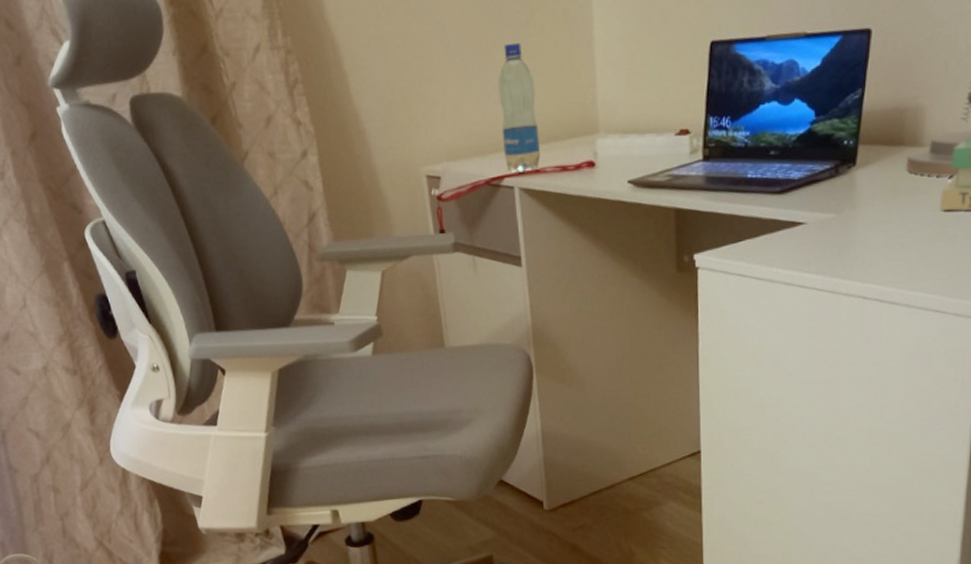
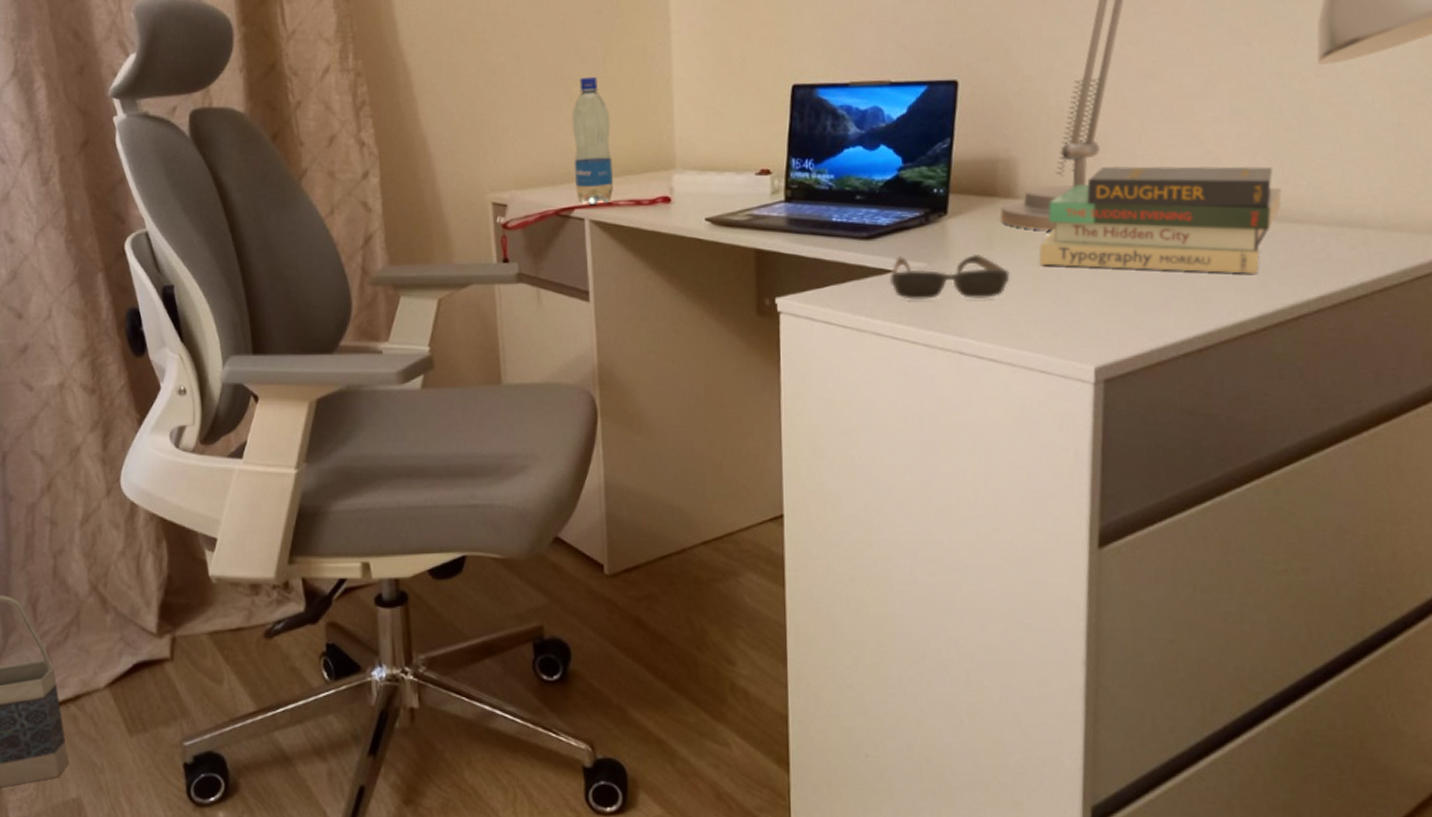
glasses: none [801,203,912,250] -> present [890,255,1010,300]

